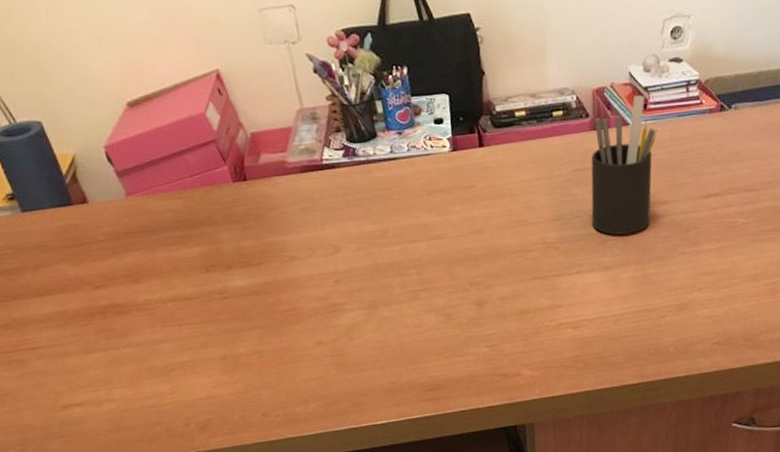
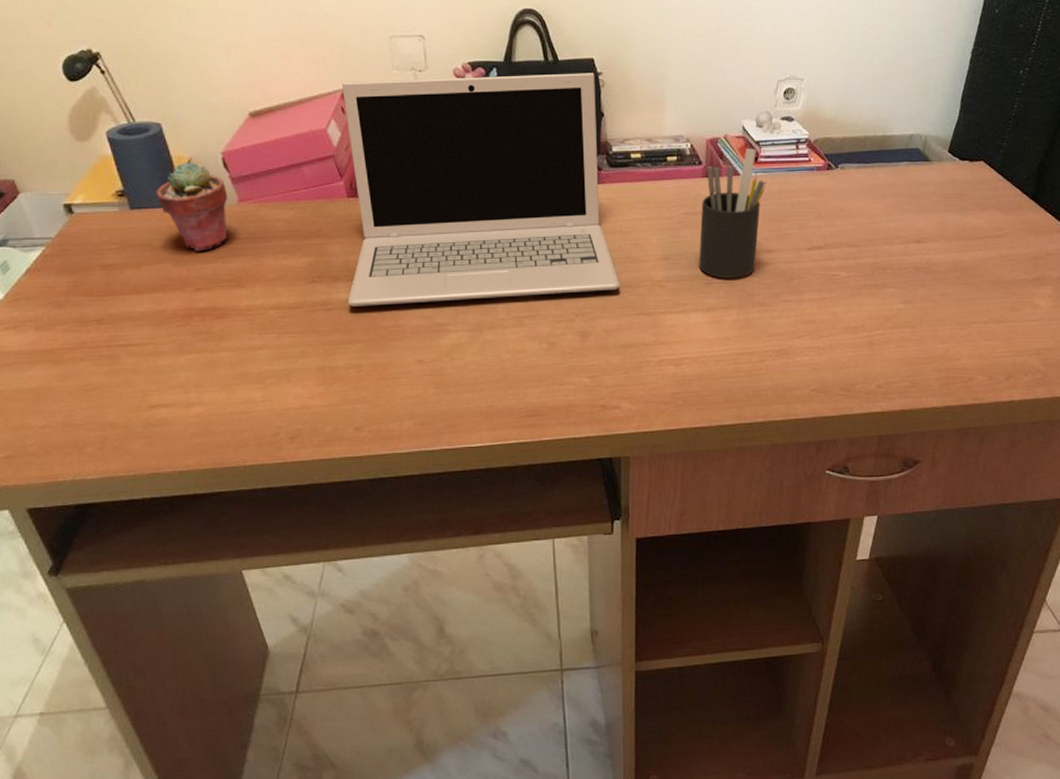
potted succulent: none [44,158,119,250] -> present [155,162,228,251]
laptop: none [216,29,514,293] -> present [342,73,620,306]

